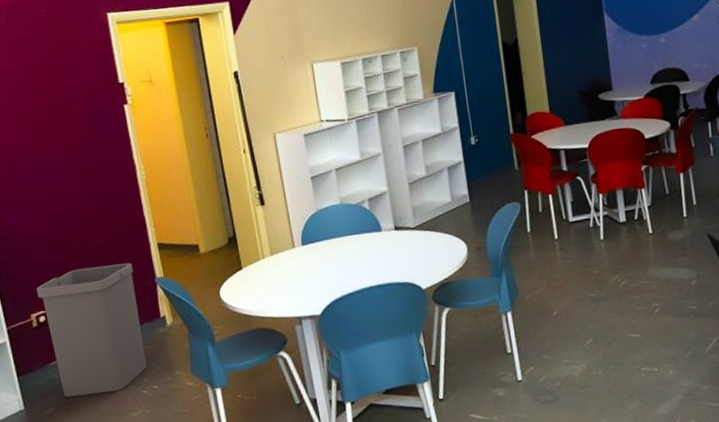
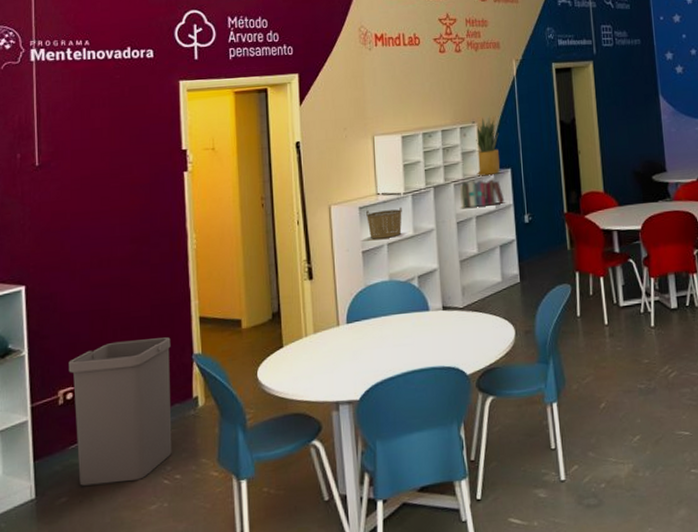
basket: none [311,133,349,165] -> present [366,207,402,239]
books: none [404,101,450,132] -> present [460,178,505,208]
planter: none [411,41,444,100] -> present [471,117,500,176]

